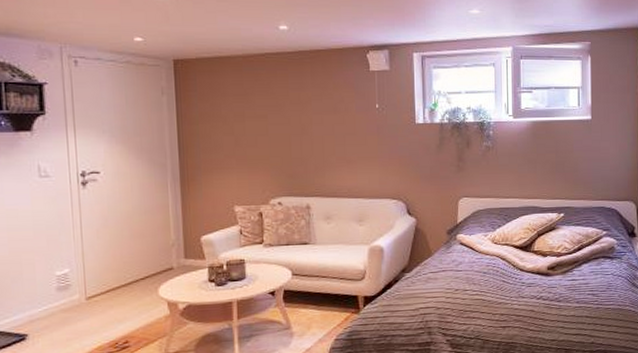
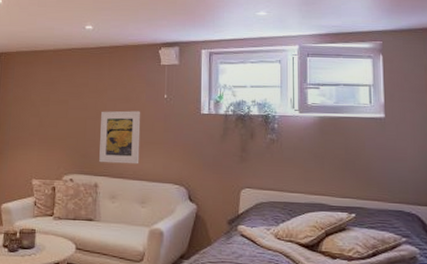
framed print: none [307,123,354,183] -> present [99,110,141,165]

